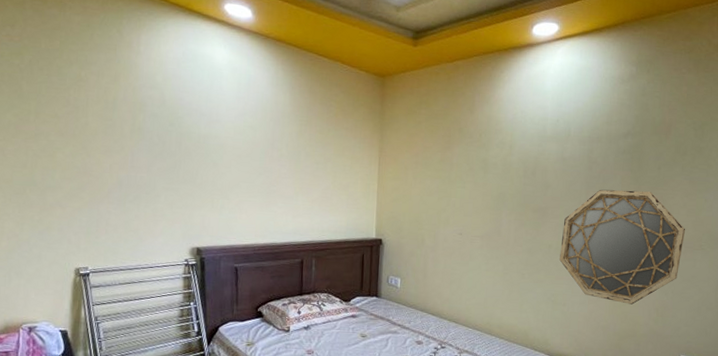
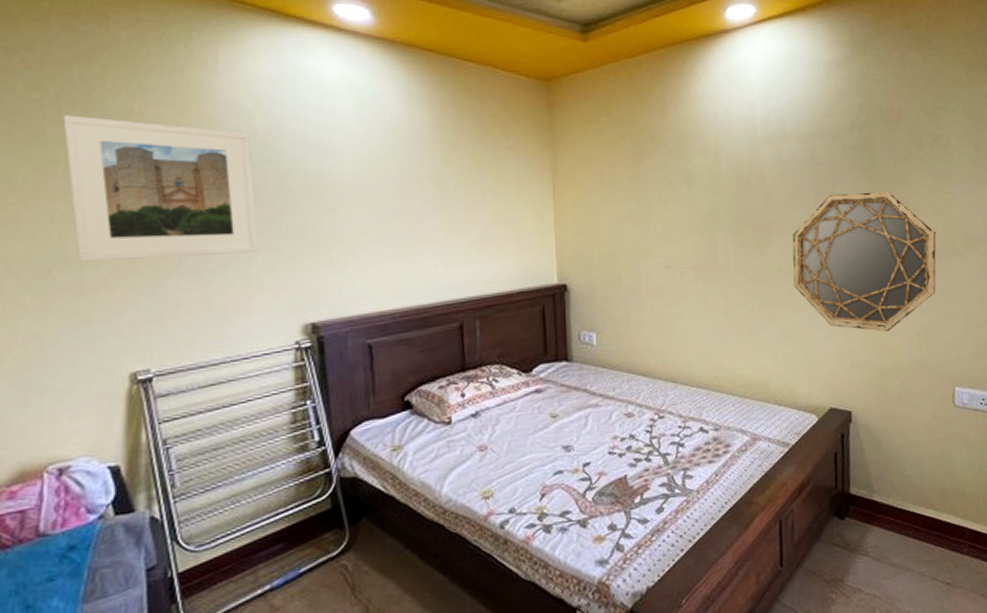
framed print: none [34,77,164,192] -> present [63,115,259,262]

